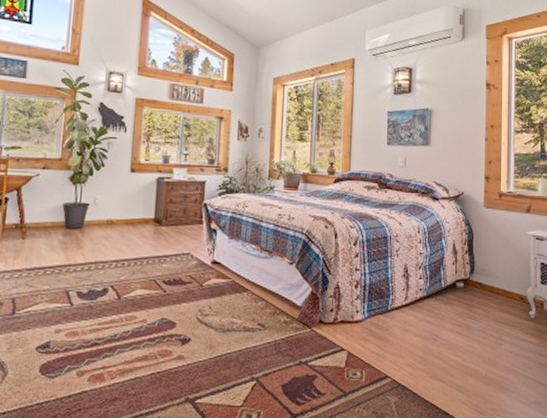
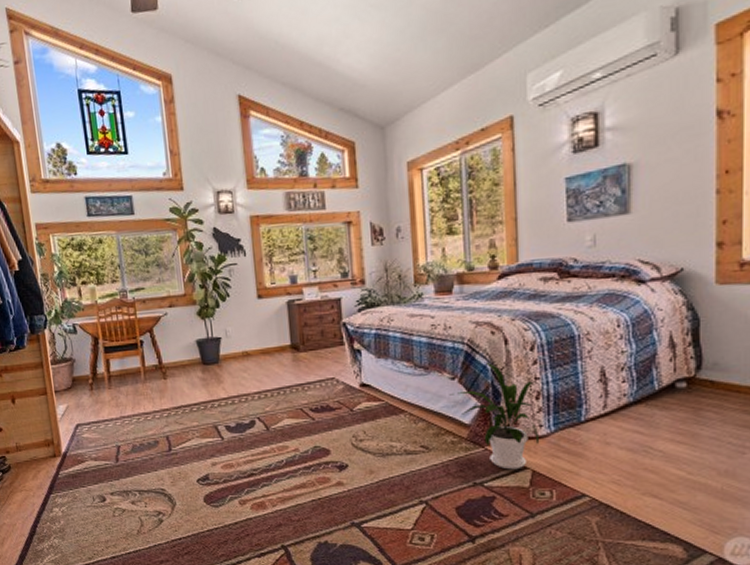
house plant: none [287,253,358,351] -> present [449,363,540,470]

